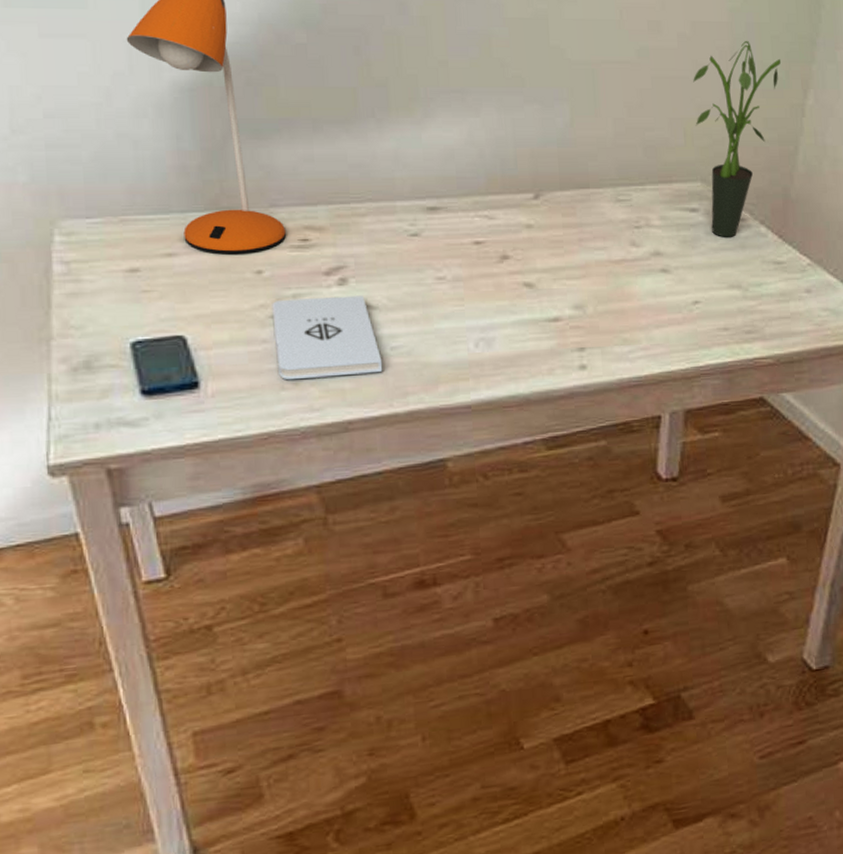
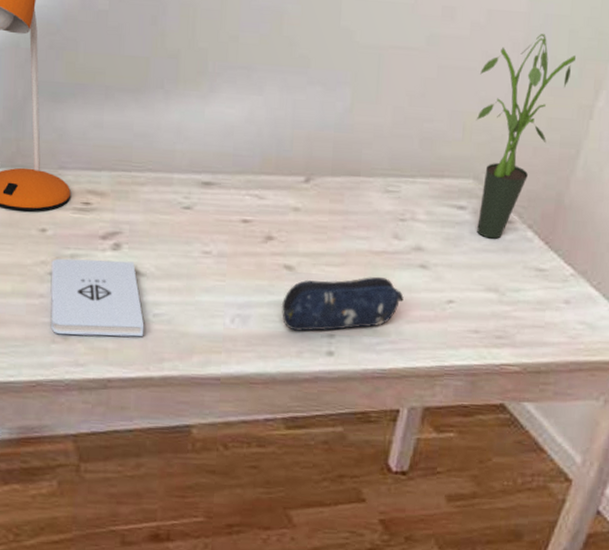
pencil case: none [526,285,650,348] -> present [281,276,404,331]

